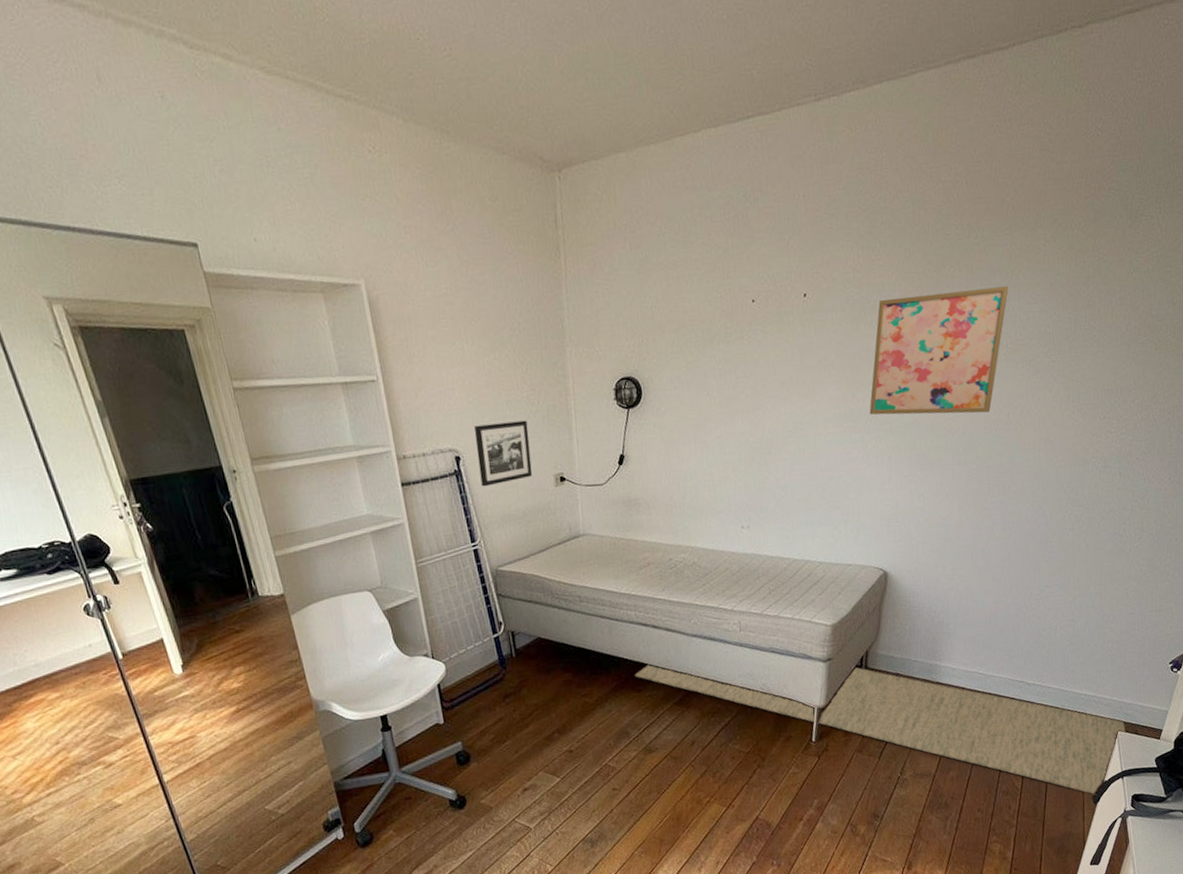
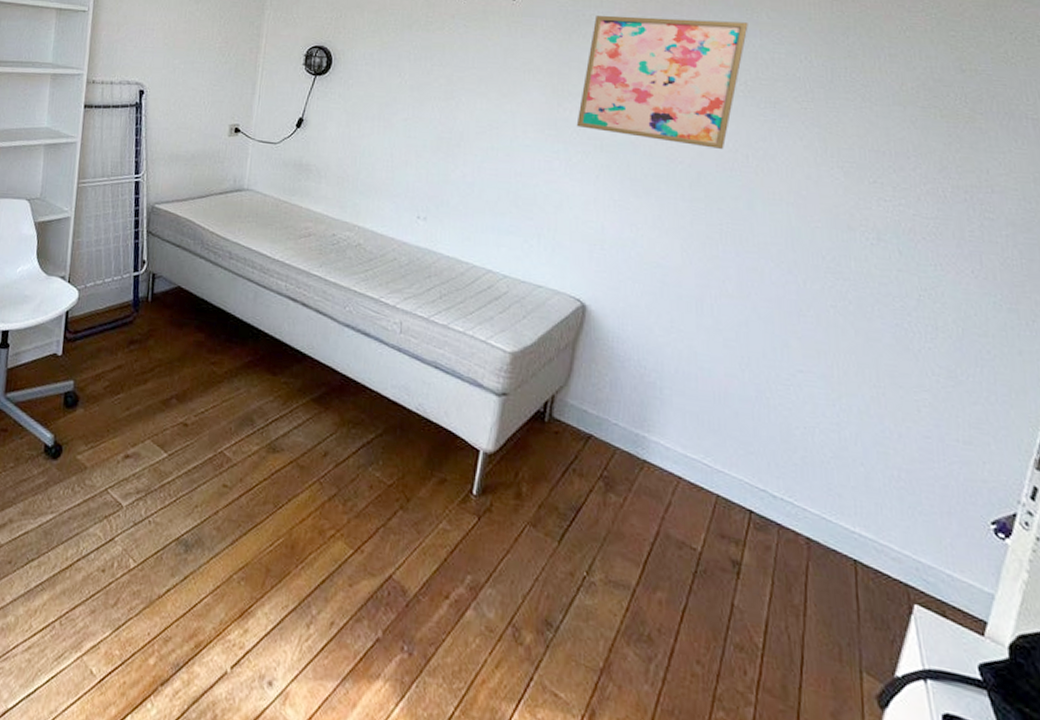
picture frame: present [474,420,533,487] -> none [158,65,215,124]
rug: present [634,663,1126,795] -> none [273,344,928,695]

